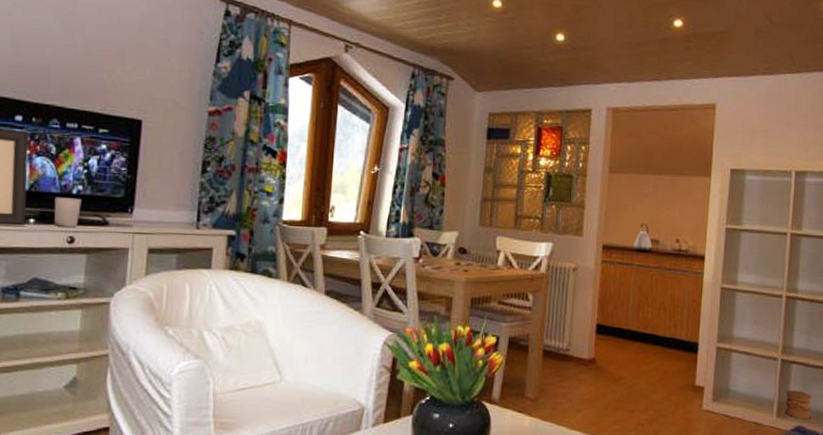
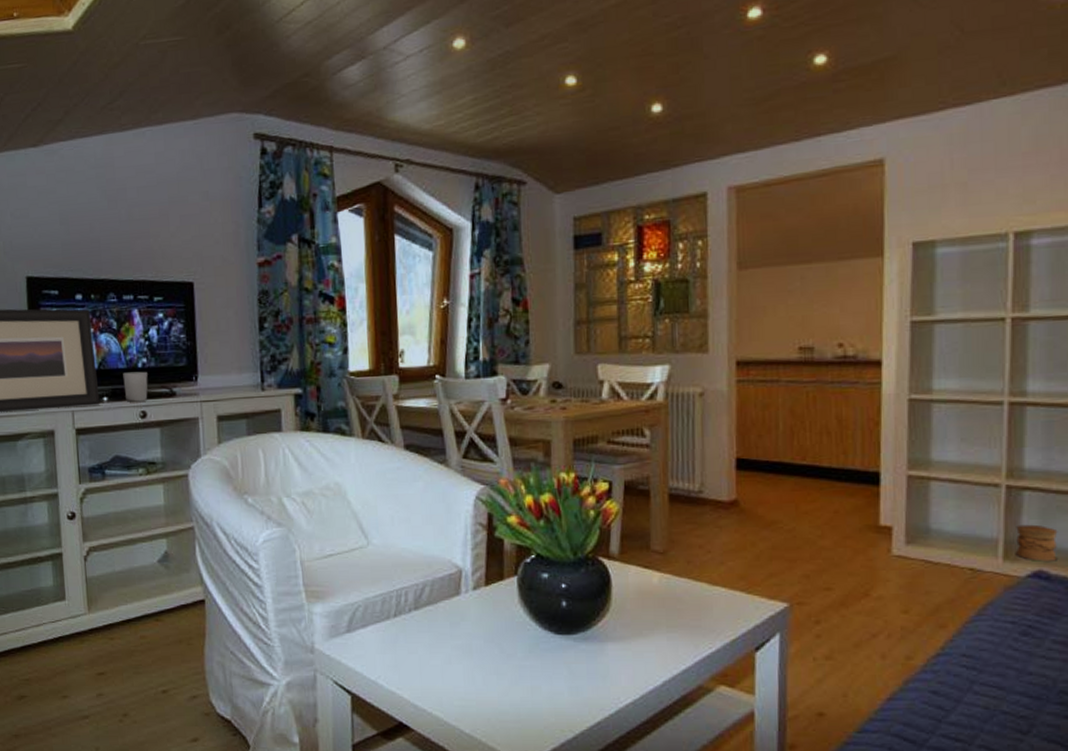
kettle: present [633,222,653,253] -> none [777,326,806,365]

